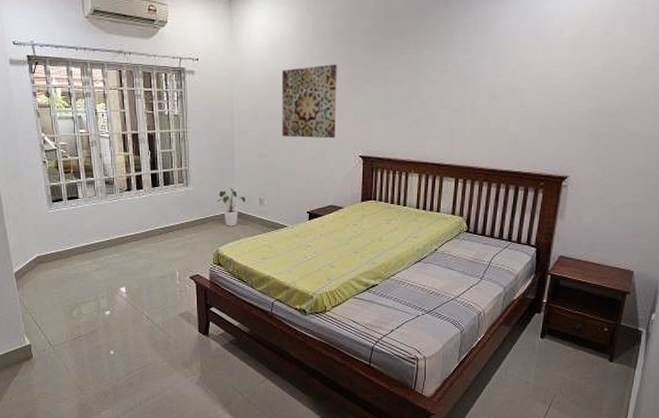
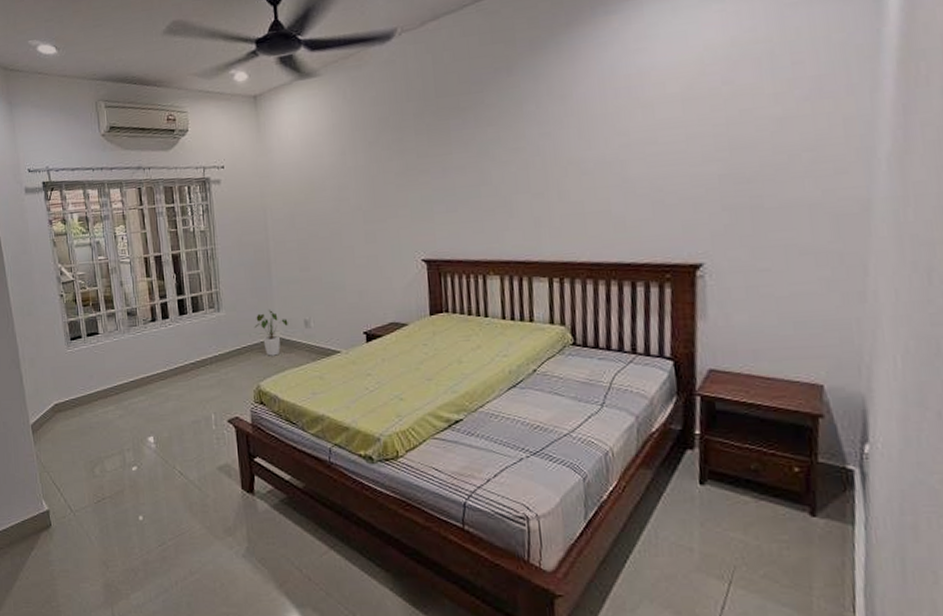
wall art: present [281,64,337,139] -> none [319,155,390,245]

